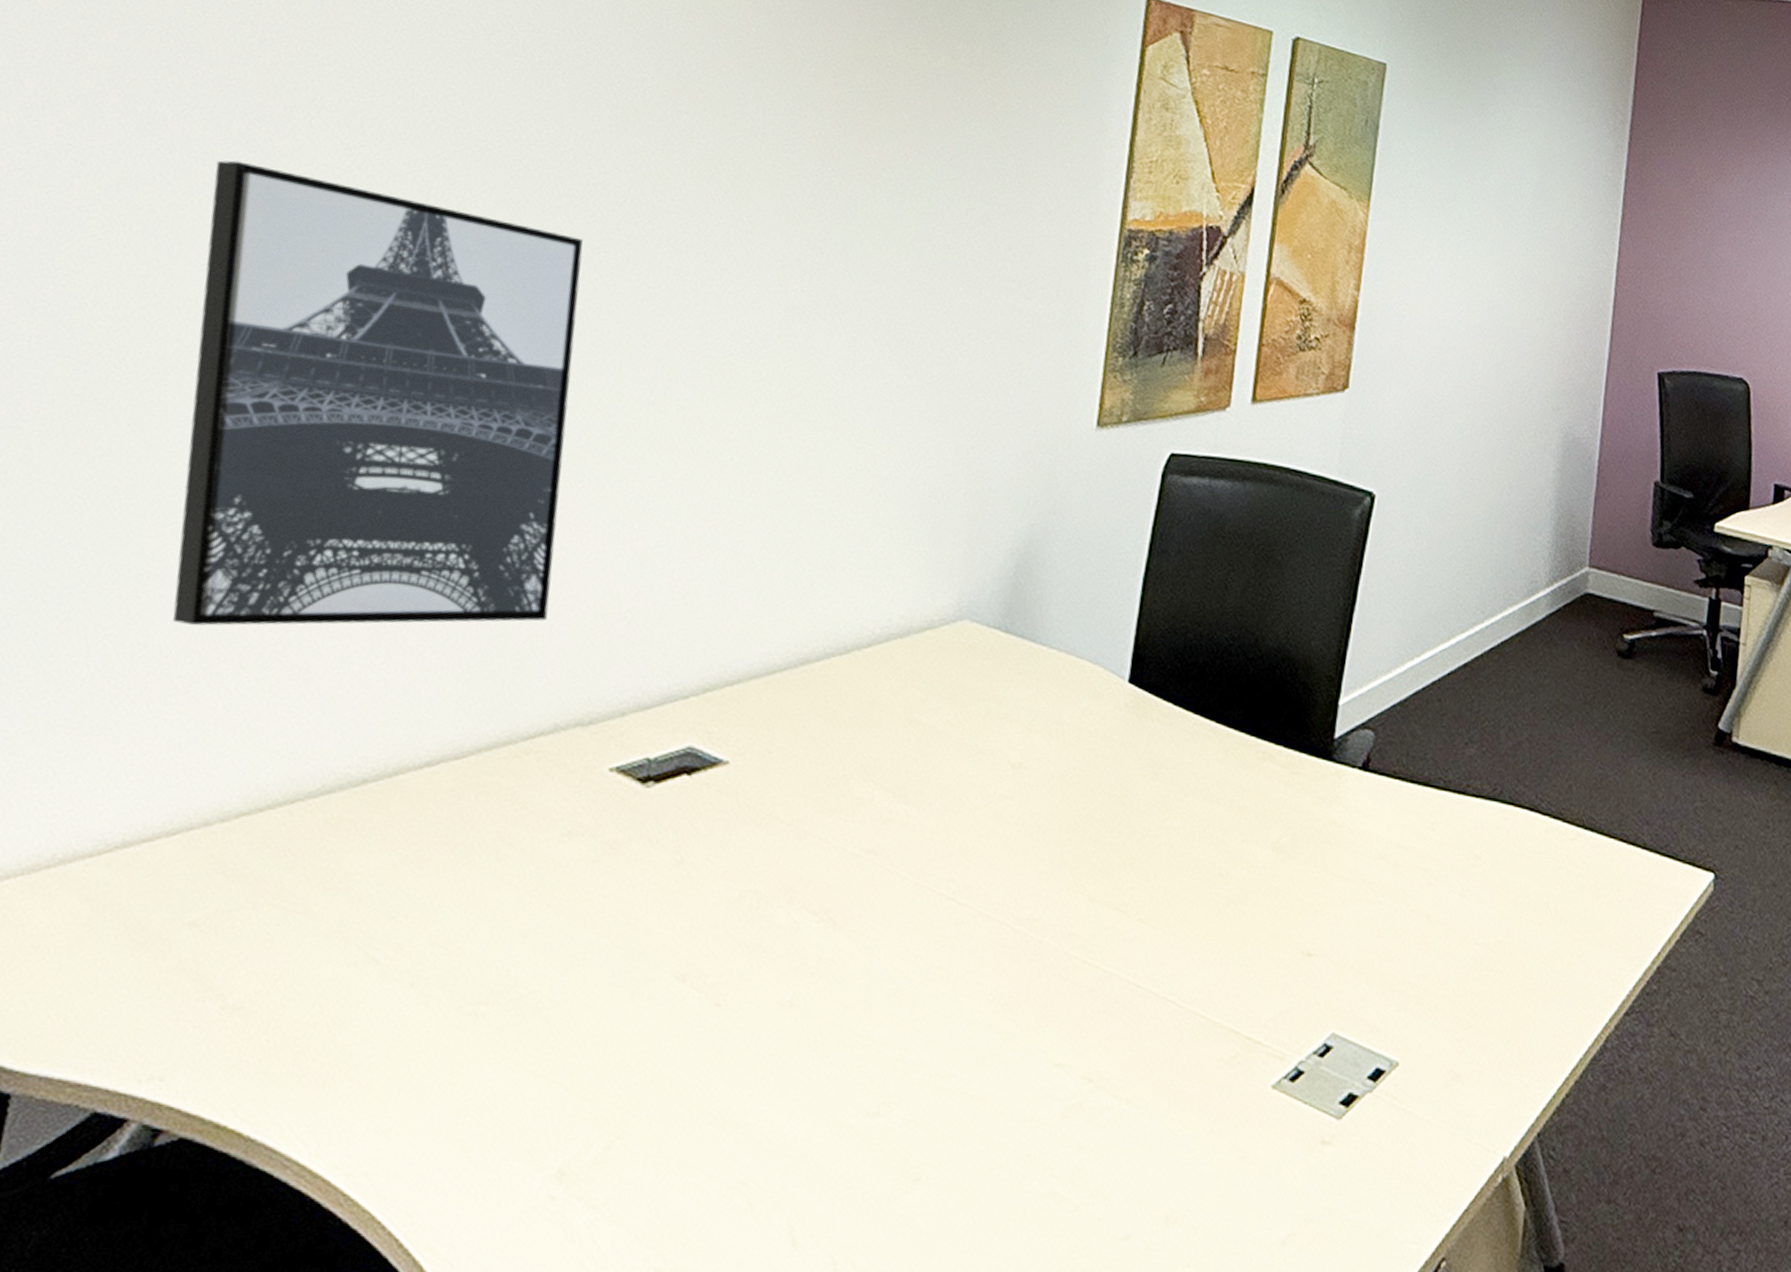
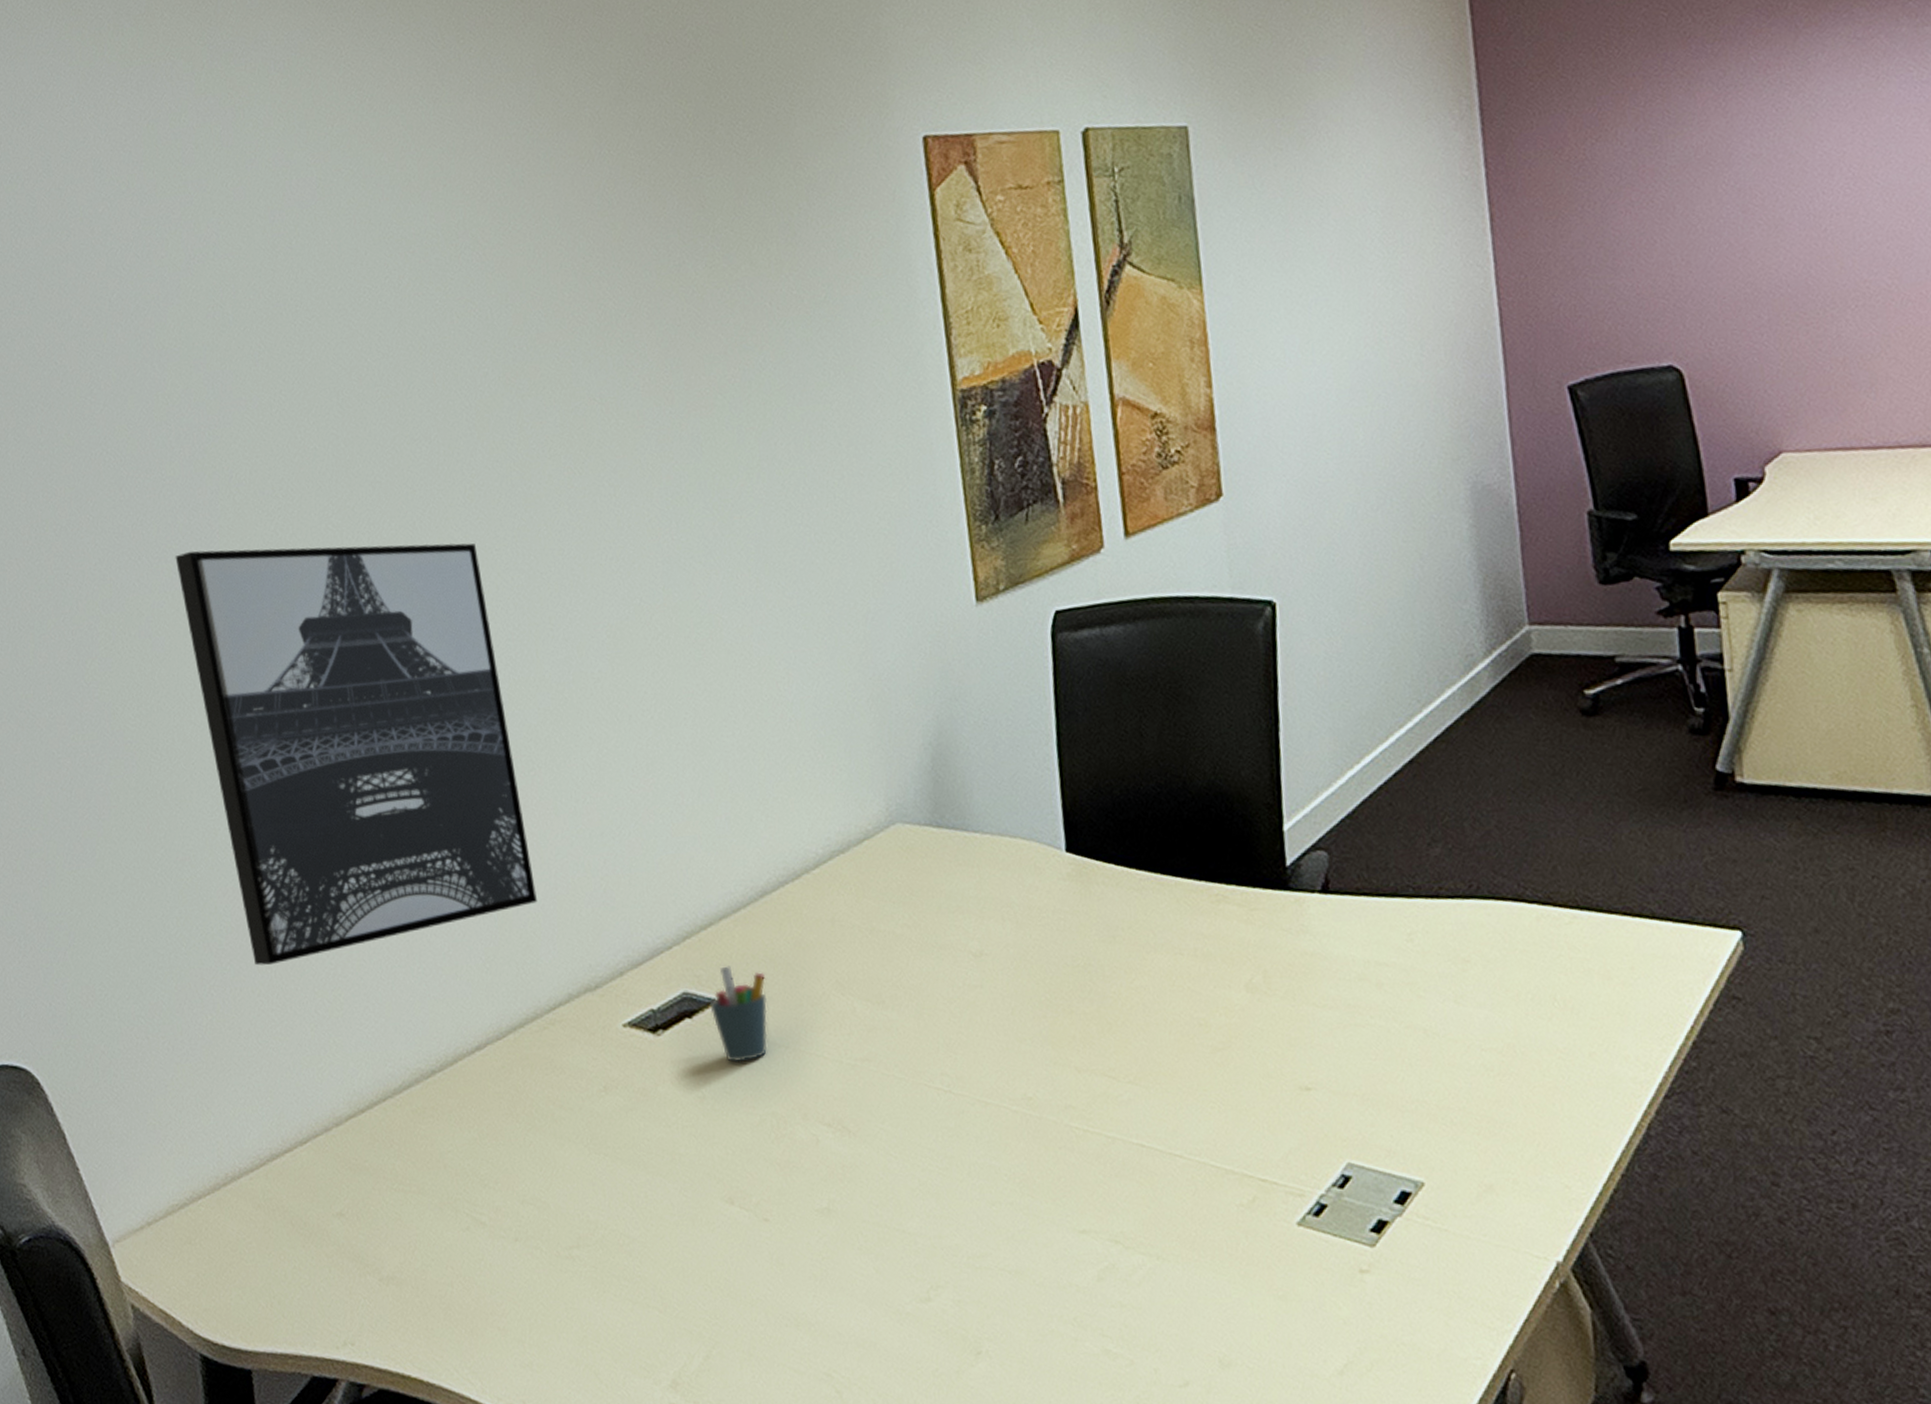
pen holder: none [714,728,785,831] -> present [709,966,768,1063]

